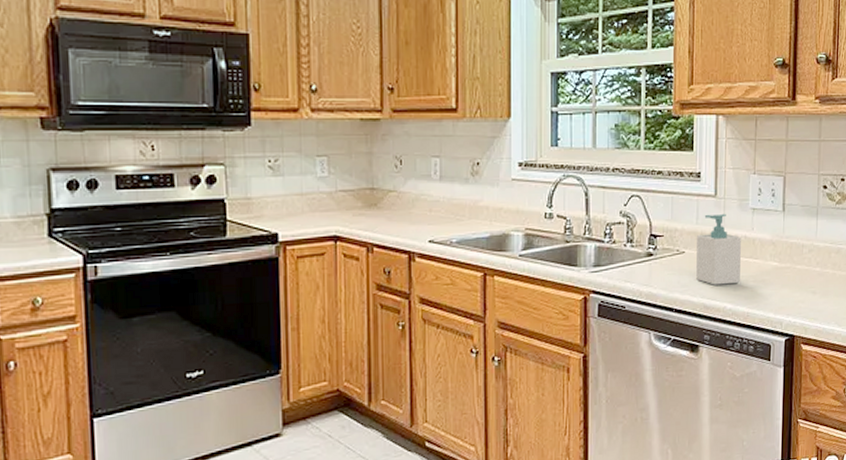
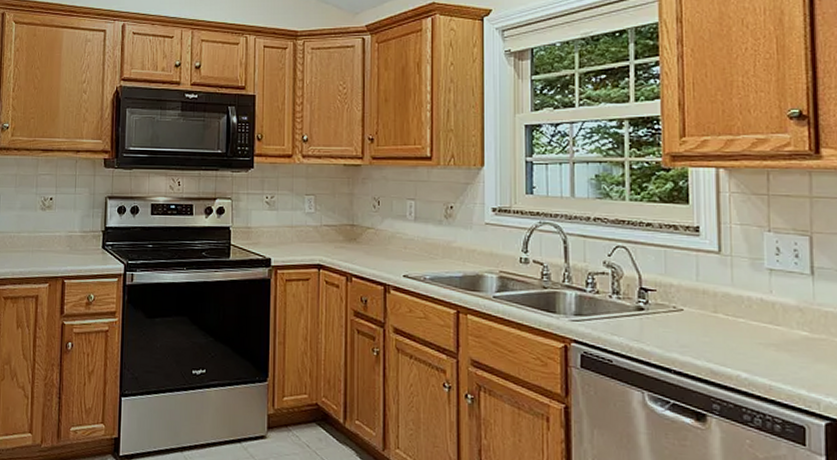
soap bottle: present [696,213,741,285] -> none [698,272,757,351]

